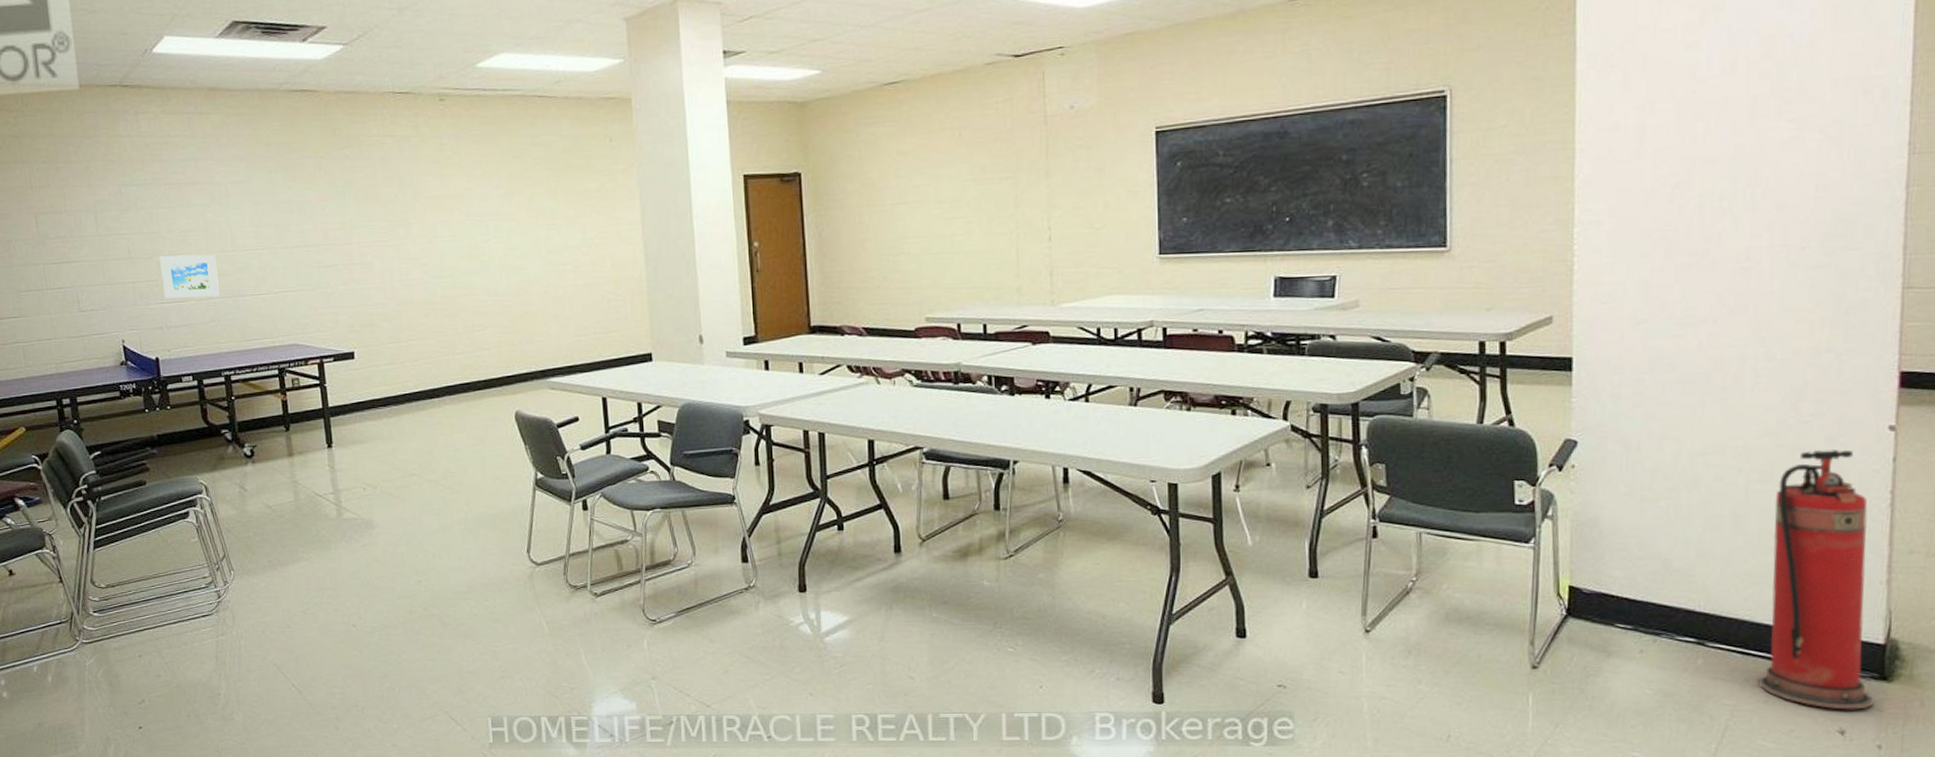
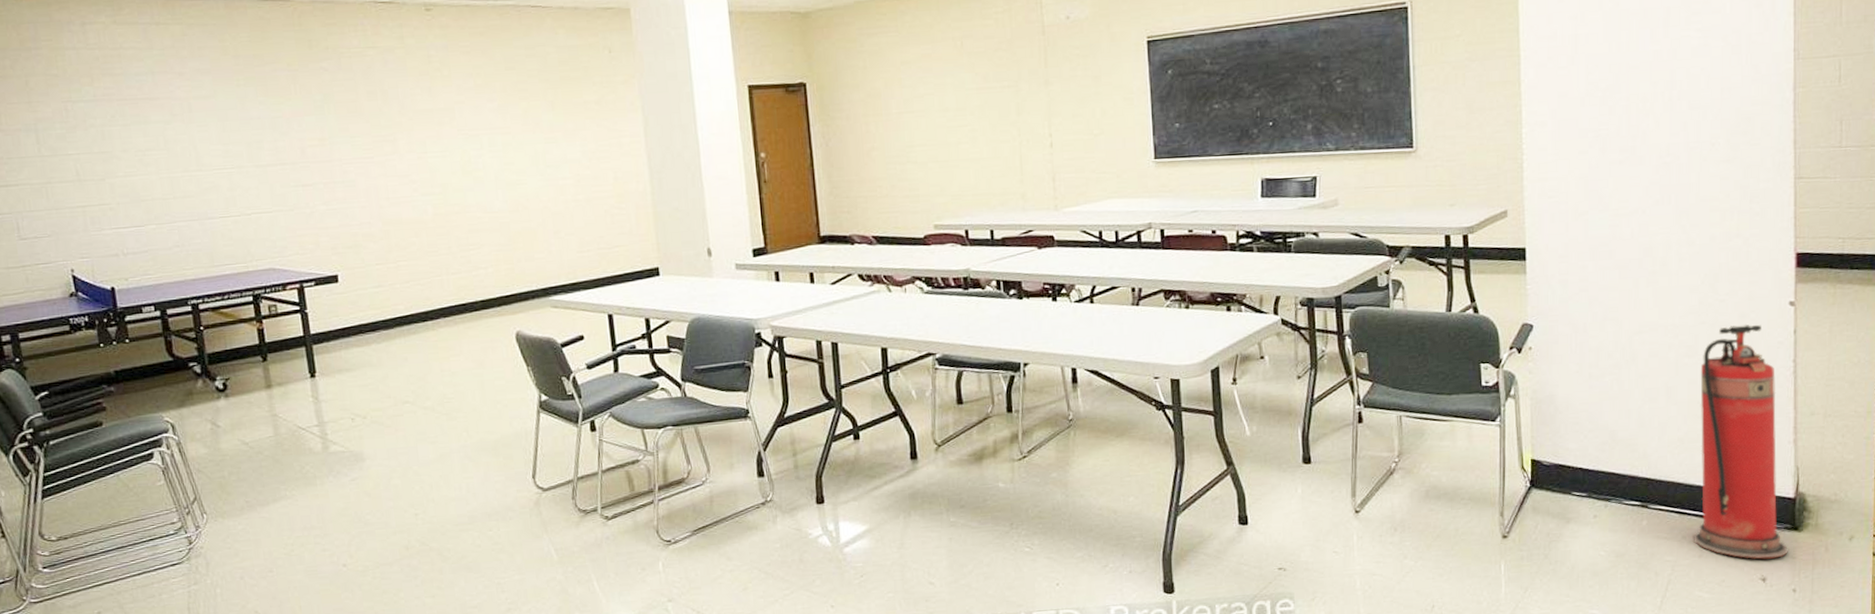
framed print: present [160,254,220,299] -> none [113,175,184,223]

